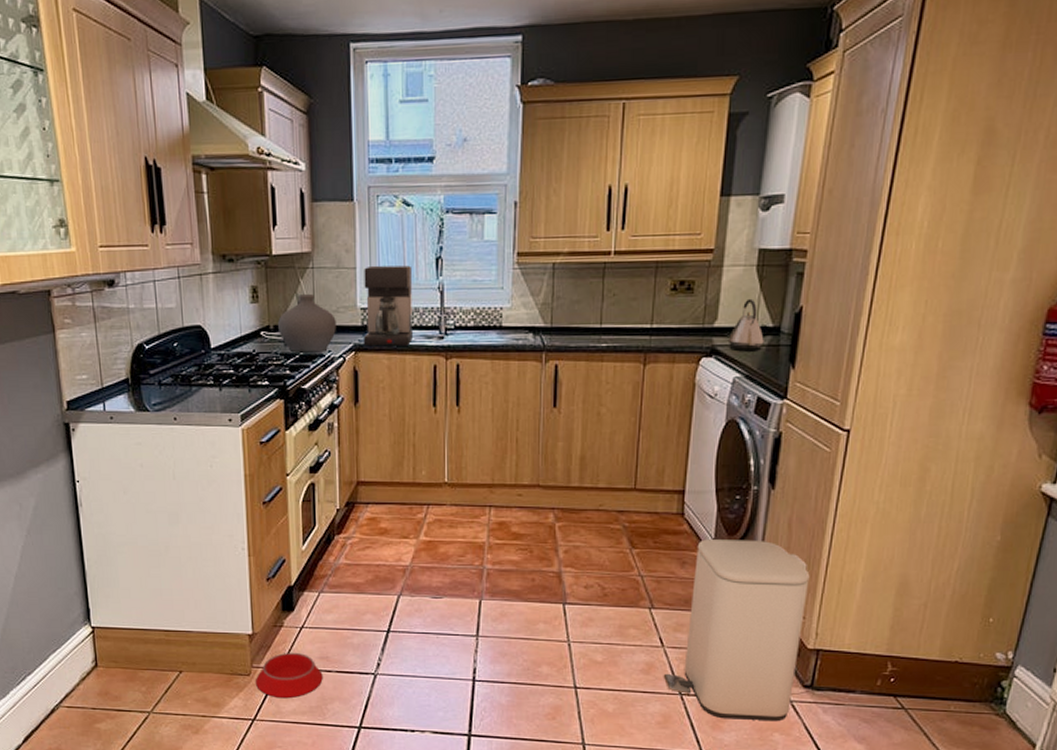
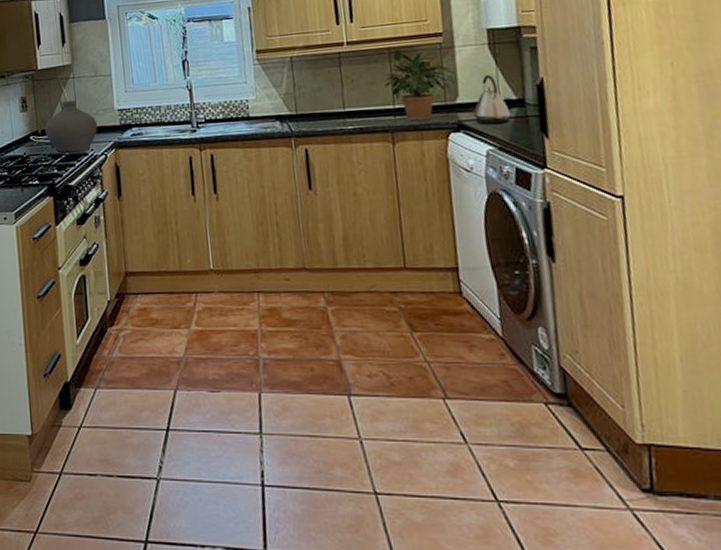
pet bowl: present [256,652,323,699] -> none [37,454,104,508]
coffee maker: present [363,265,413,347] -> none [118,69,167,144]
potted plant: none [646,263,719,343] -> present [385,48,457,121]
pedal bin: present [663,539,810,722] -> none [472,318,632,536]

